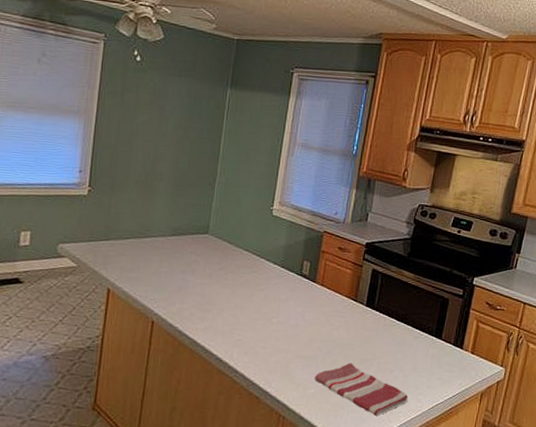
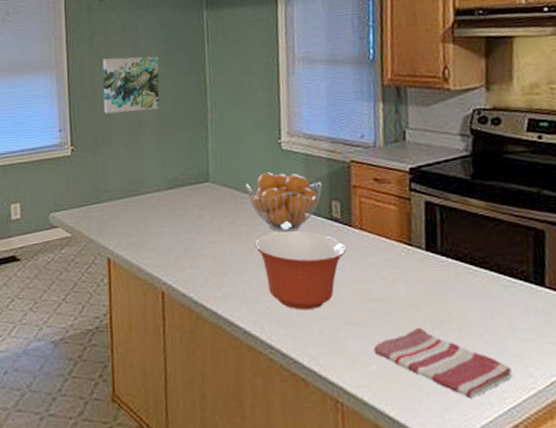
wall art: none [125,114,182,166] -> present [102,56,160,114]
mixing bowl: none [237,281,308,345] -> present [254,231,346,310]
fruit basket: none [238,232,299,282] -> present [246,172,322,232]

